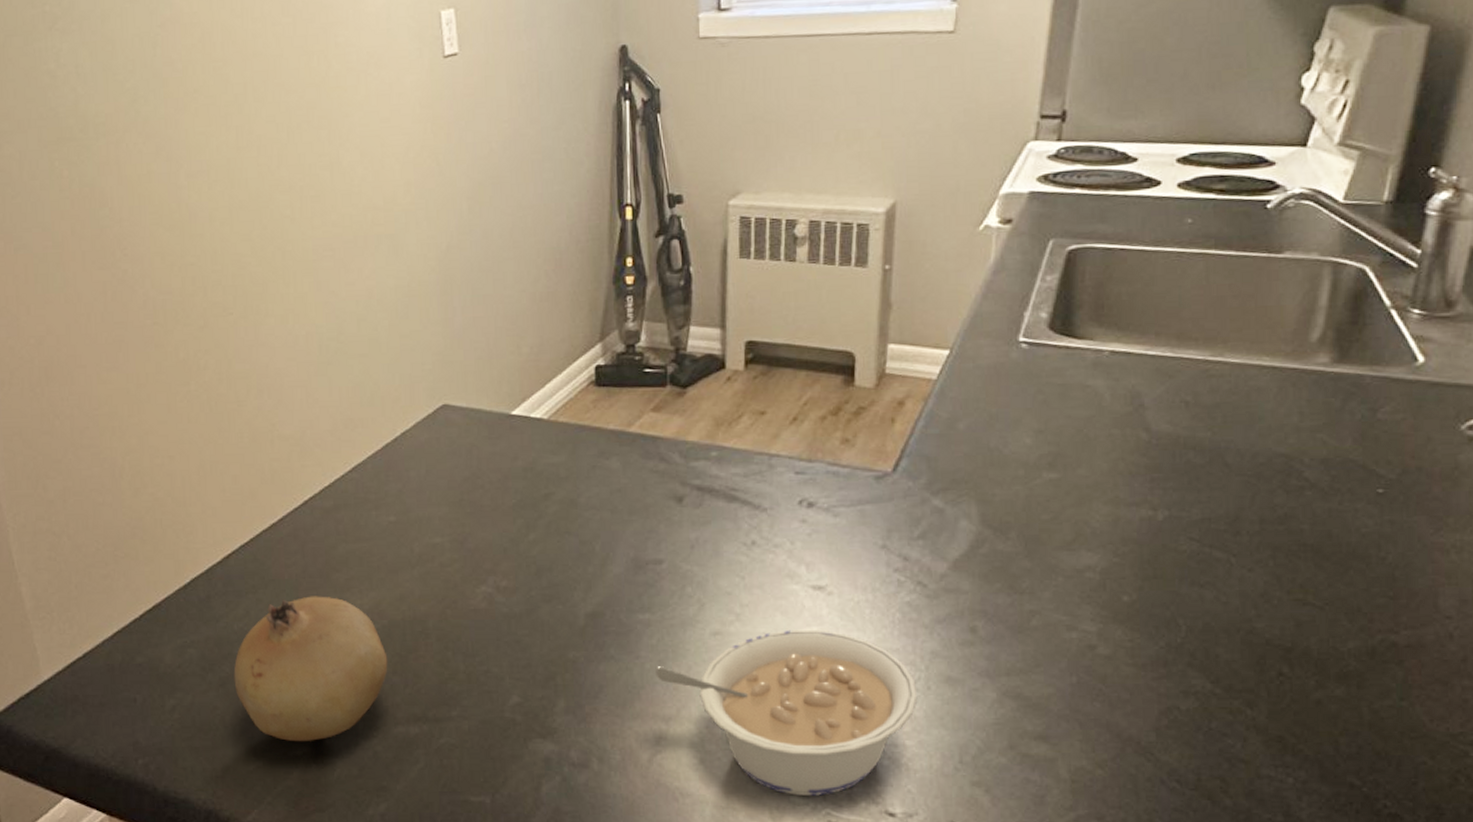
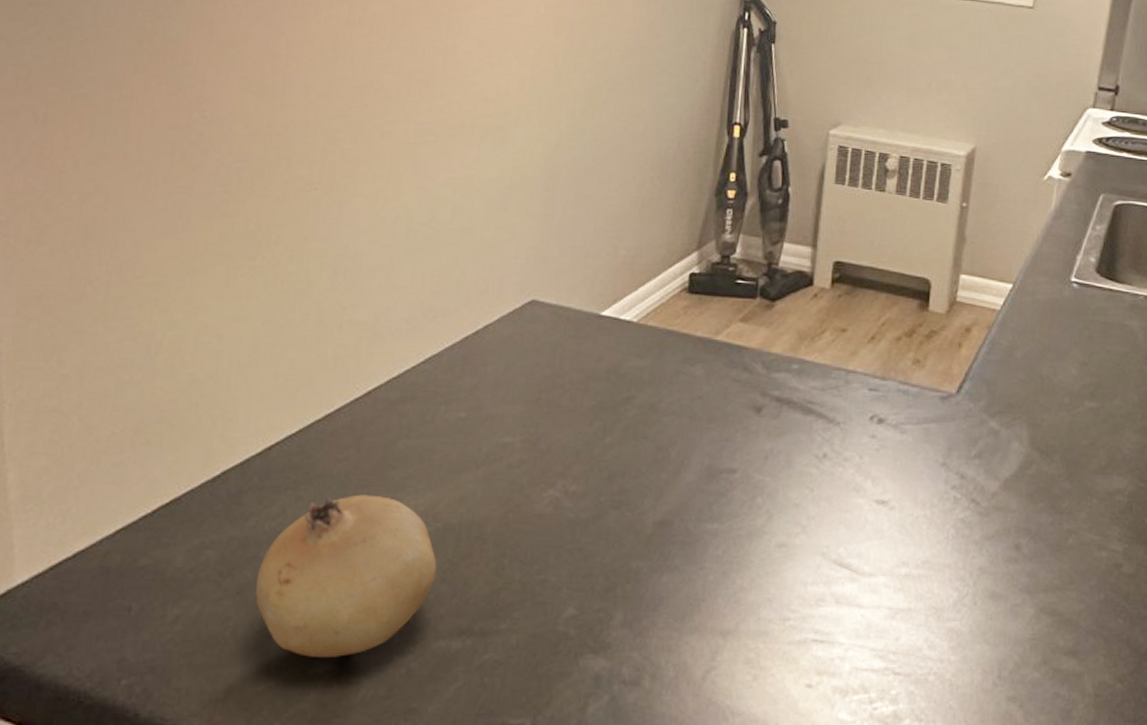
legume: present [655,629,918,796] -> none [718,543,965,713]

